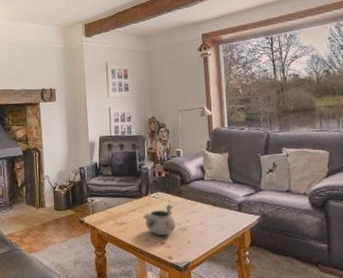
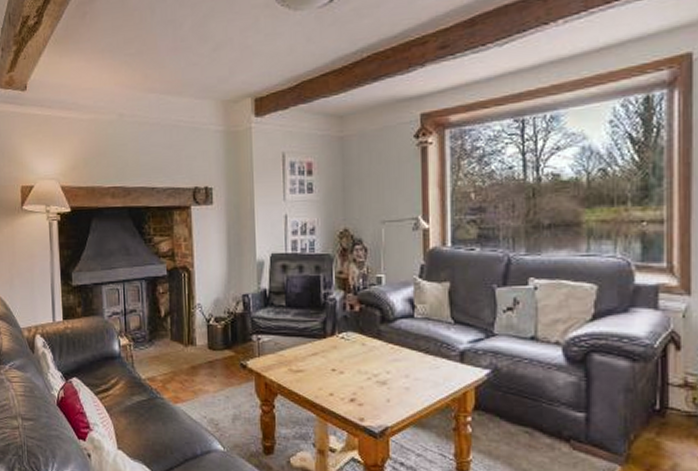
decorative bowl: present [142,204,176,236] -> none [326,348,371,390]

